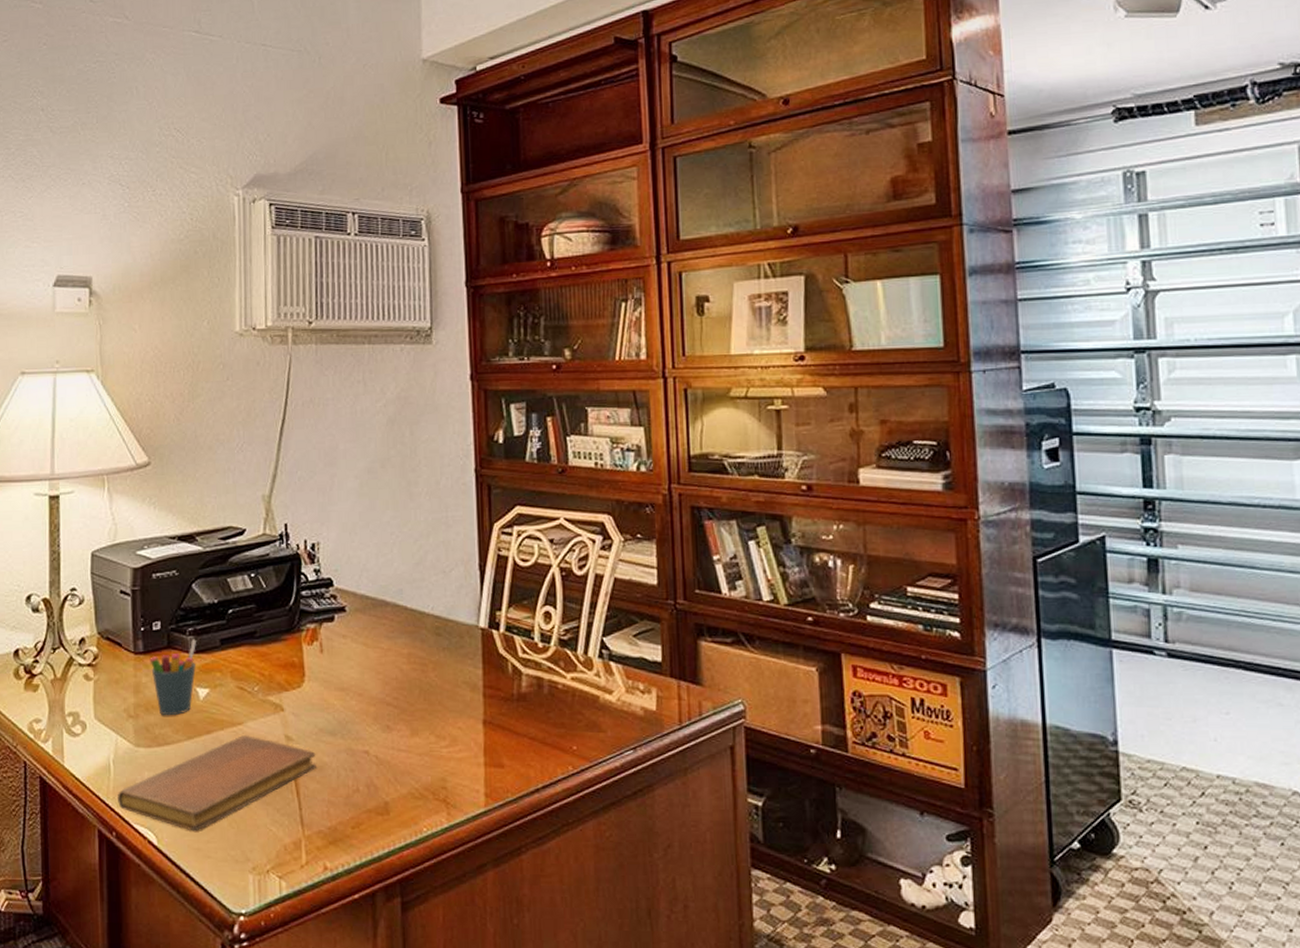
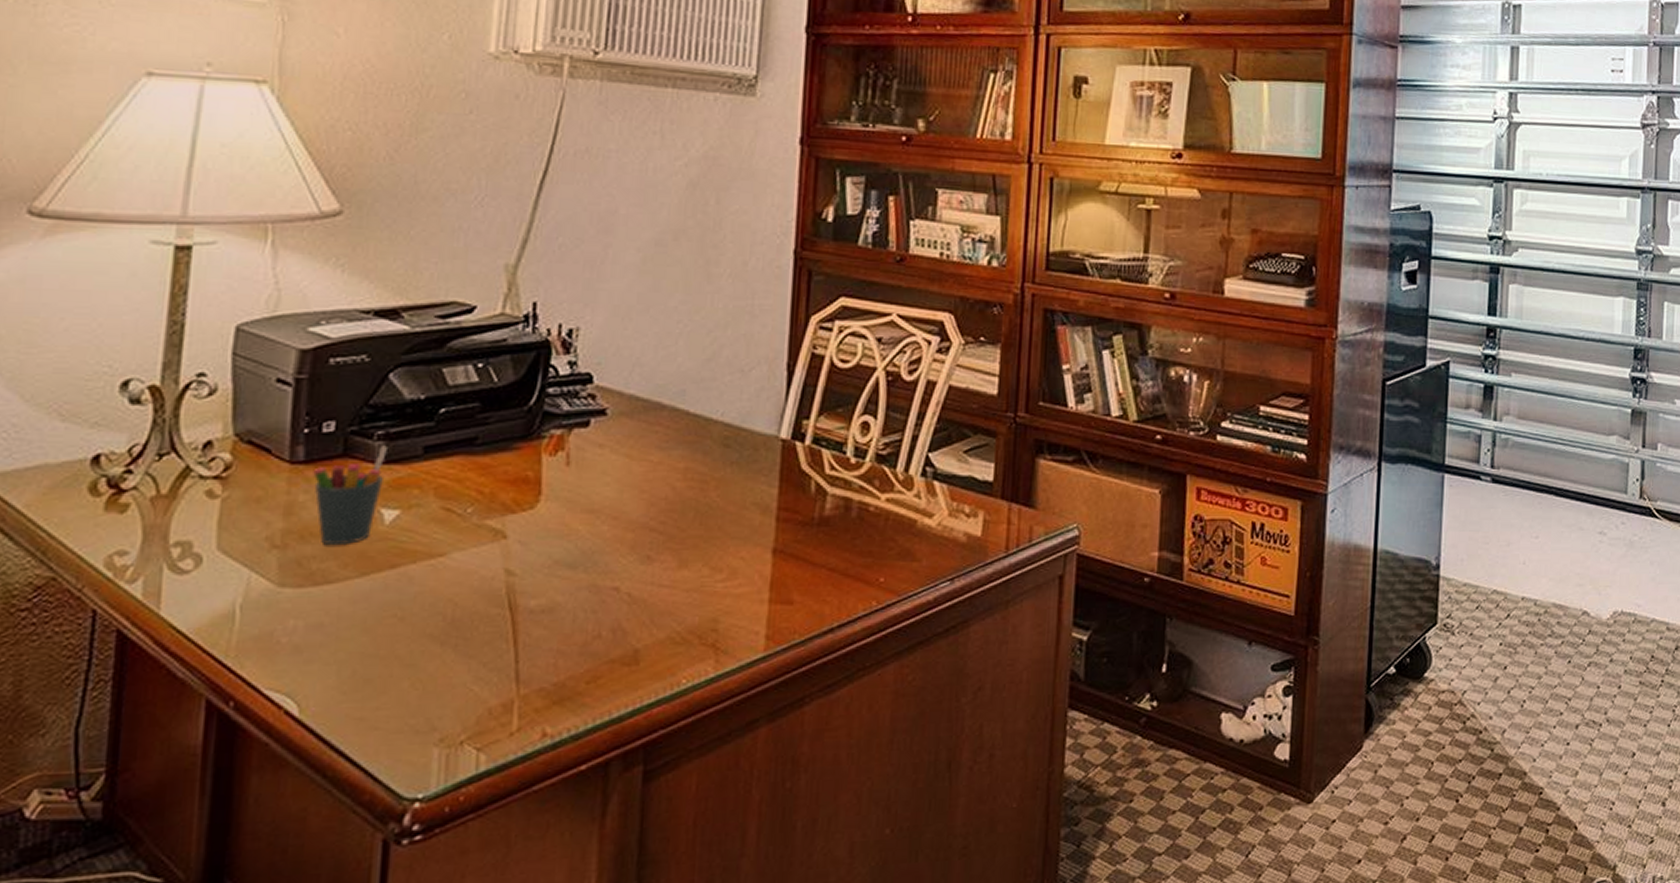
notebook: present [118,734,316,831] -> none [242,568,546,696]

